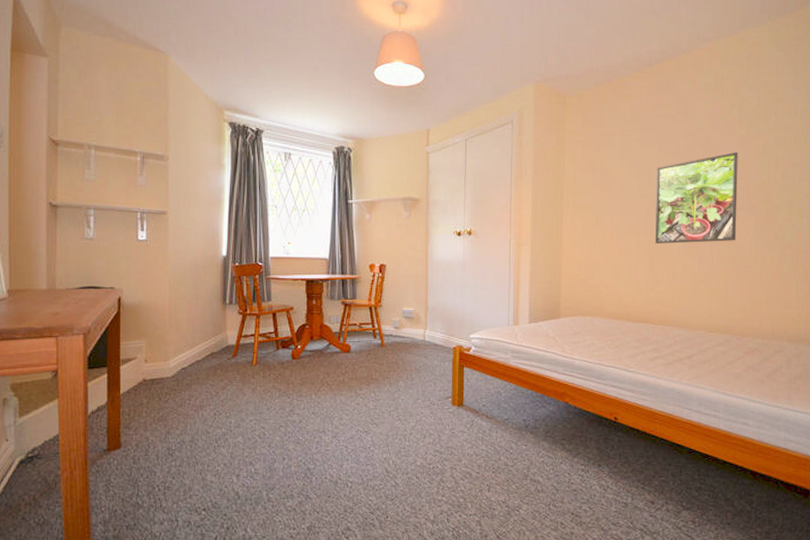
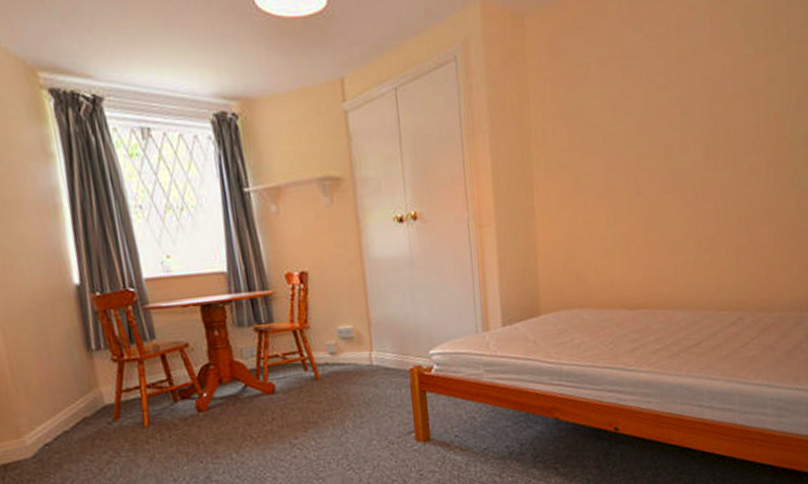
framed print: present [655,151,738,244] -> none [646,77,746,207]

